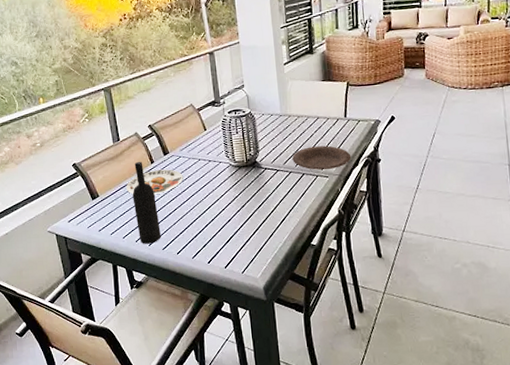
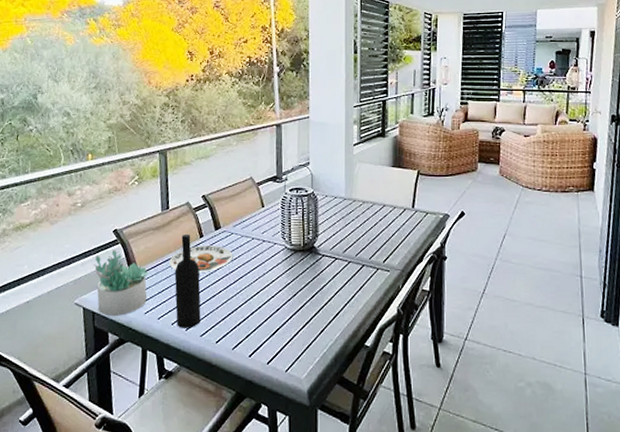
succulent plant: none [59,181,111,239] -> present [93,250,150,316]
plate: present [292,145,352,170] -> none [353,236,416,263]

